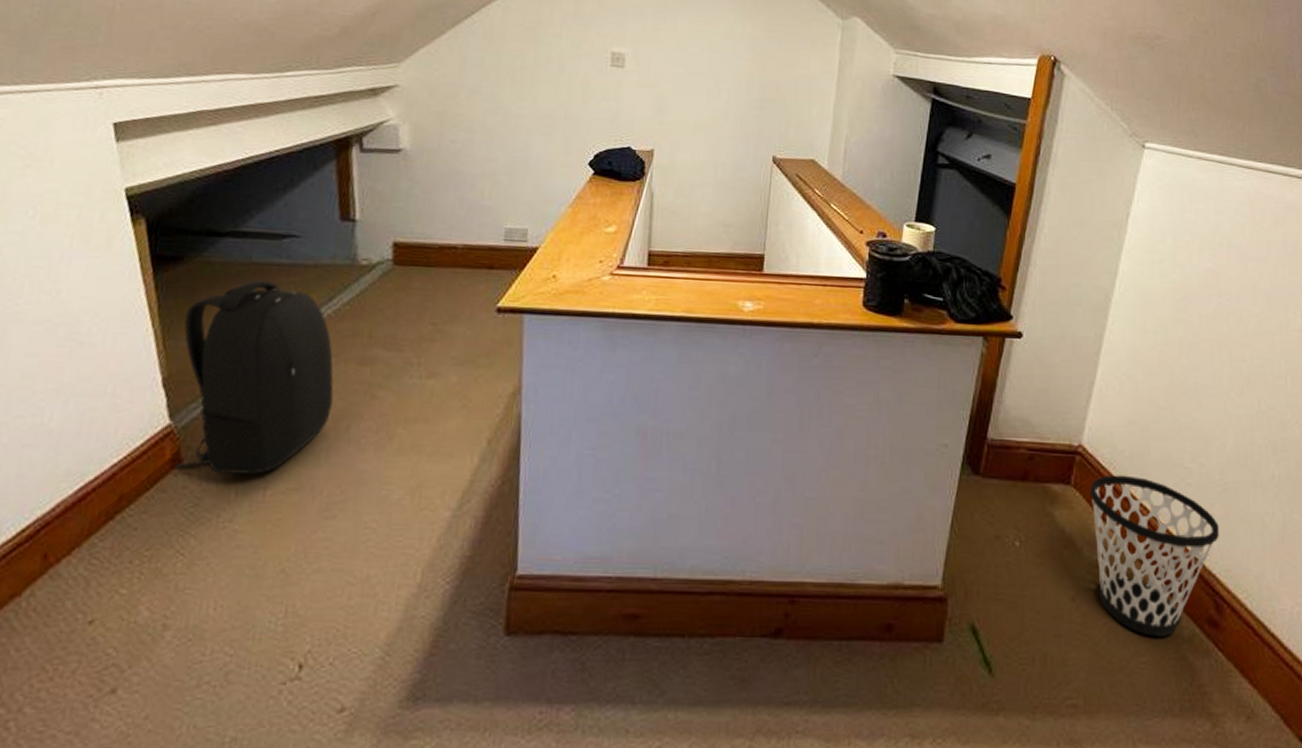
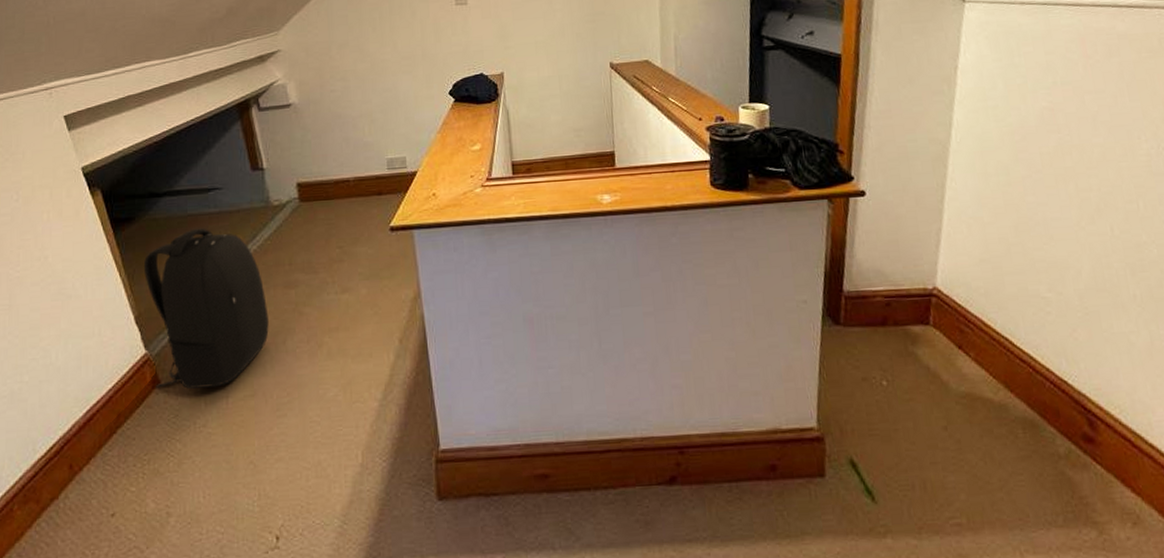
wastebasket: present [1089,475,1219,637] -> none [949,310,1085,456]

